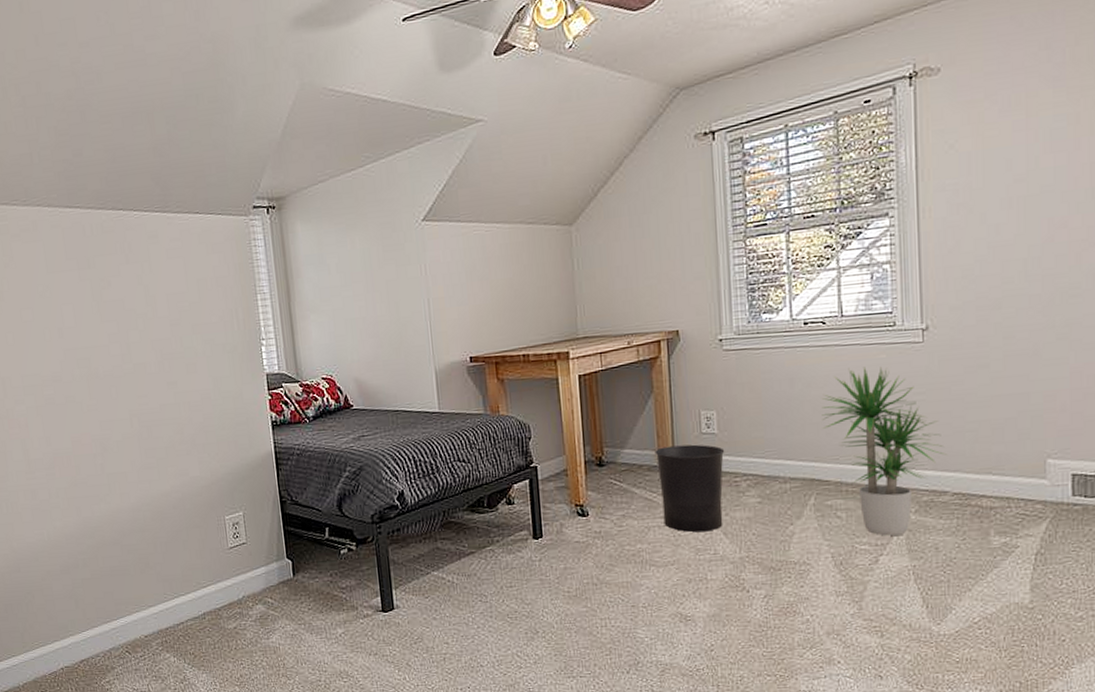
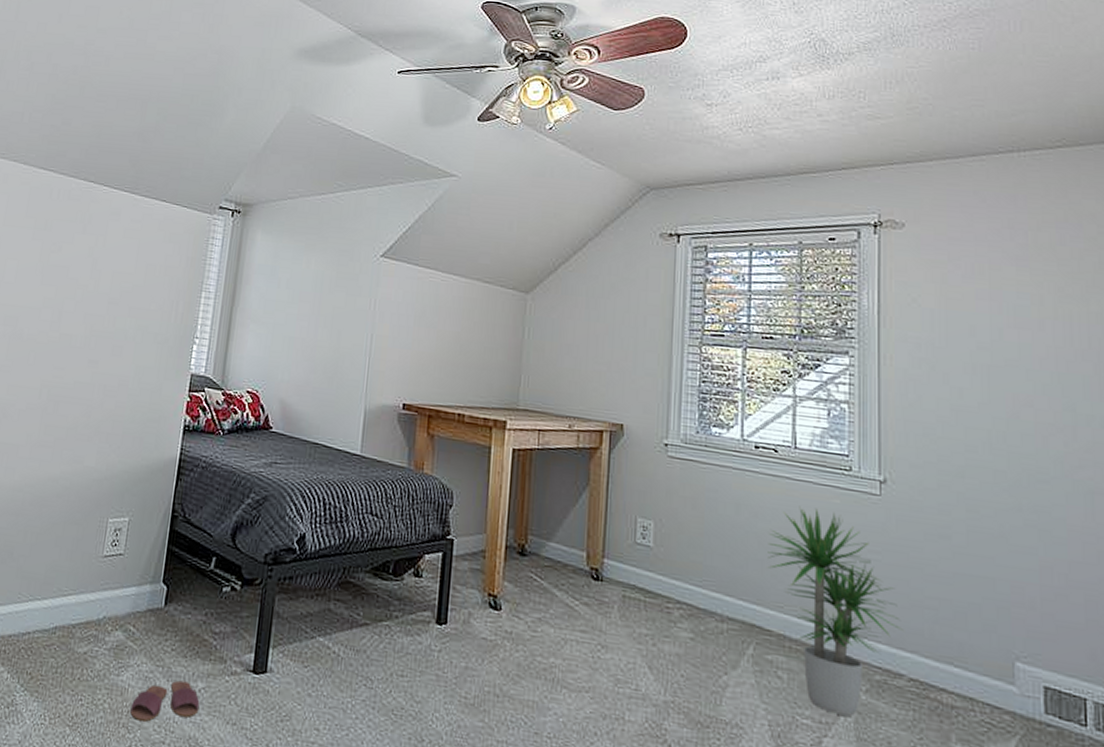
slippers: none [285,631,344,669] -> present [130,680,200,722]
waste bin: present [654,444,725,533] -> none [582,549,659,661]

